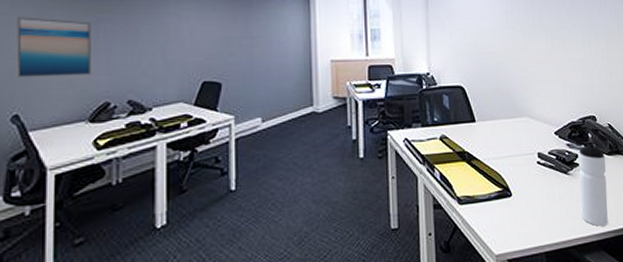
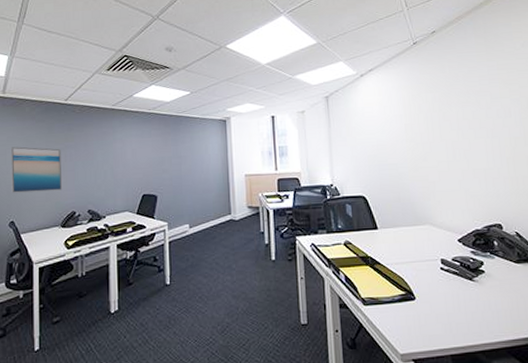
water bottle: present [578,143,608,226] -> none [484,250,518,333]

